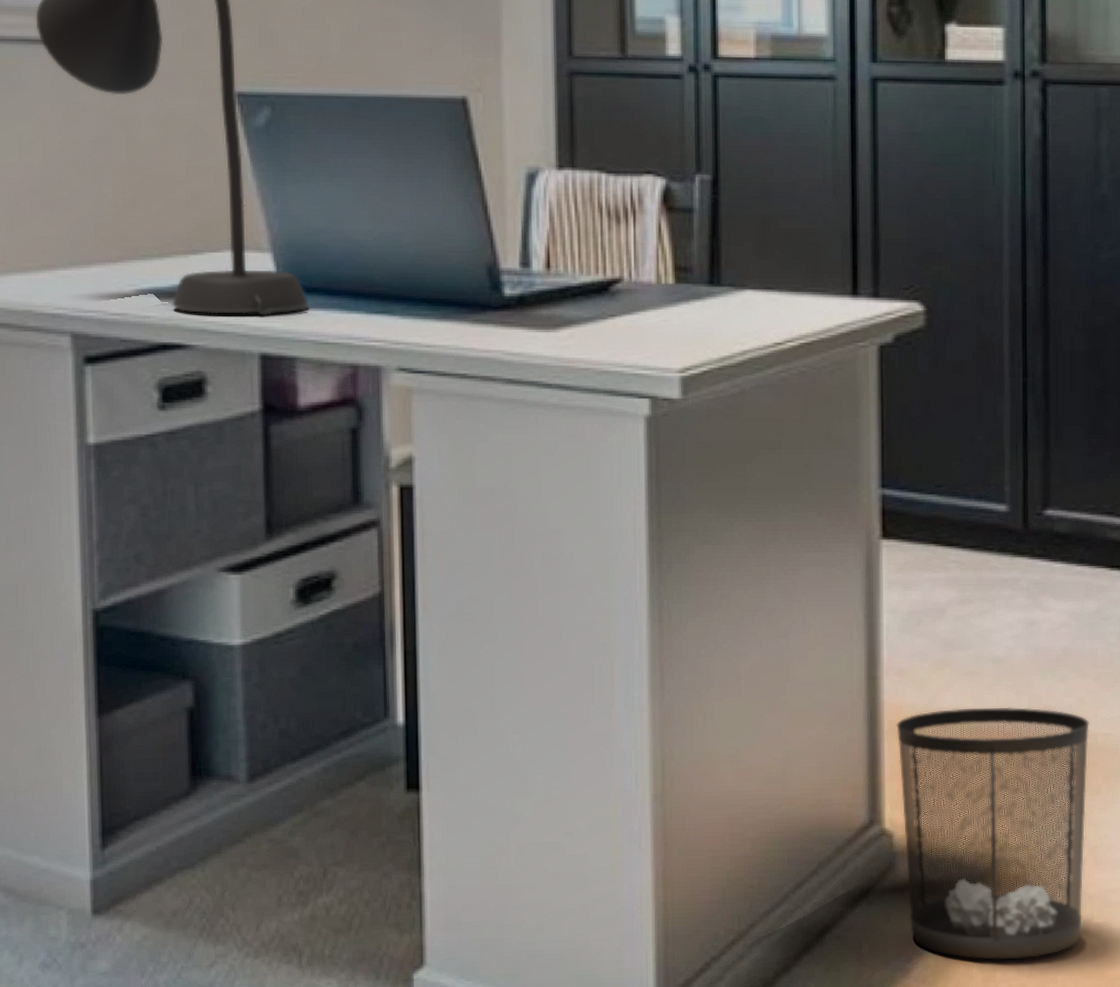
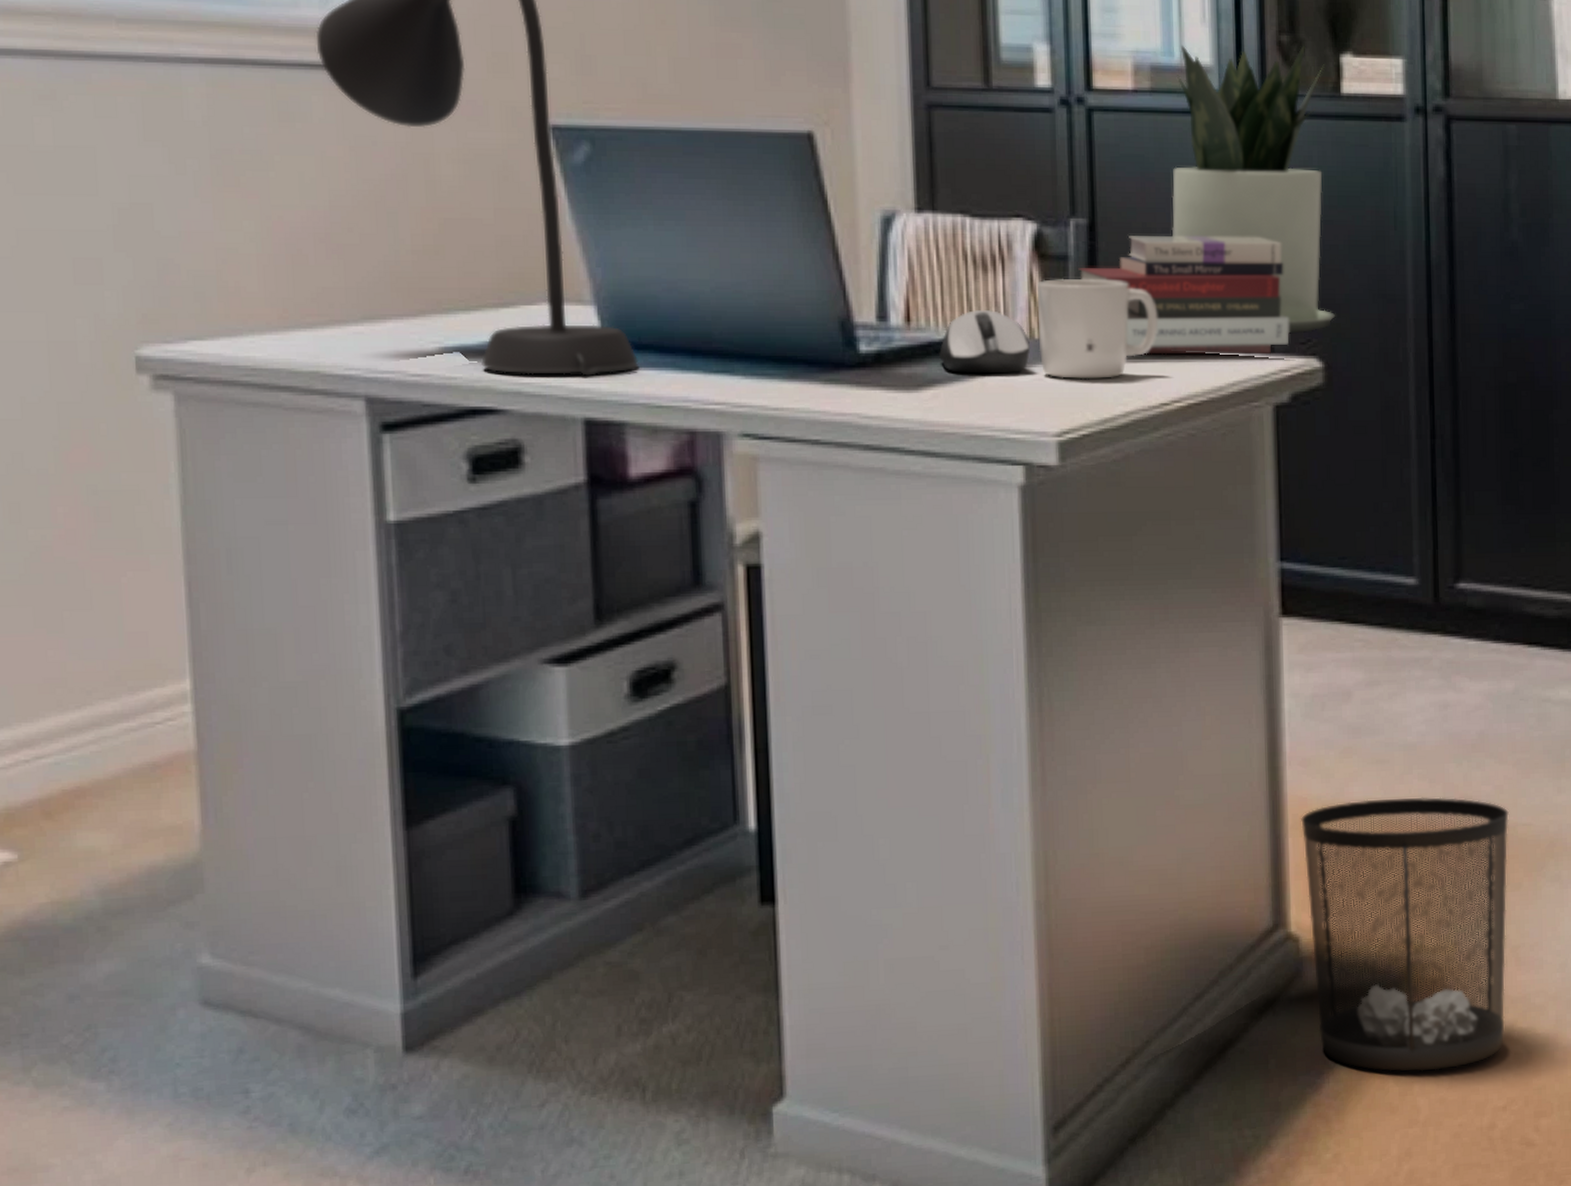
computer mouse: none [575,257,657,315] -> present [939,309,1030,374]
mug: none [665,230,774,320] -> present [1037,279,1158,379]
books: none [702,190,894,299] -> present [1078,235,1290,355]
planter: none [787,16,937,281] -> present [1171,45,1336,335]

